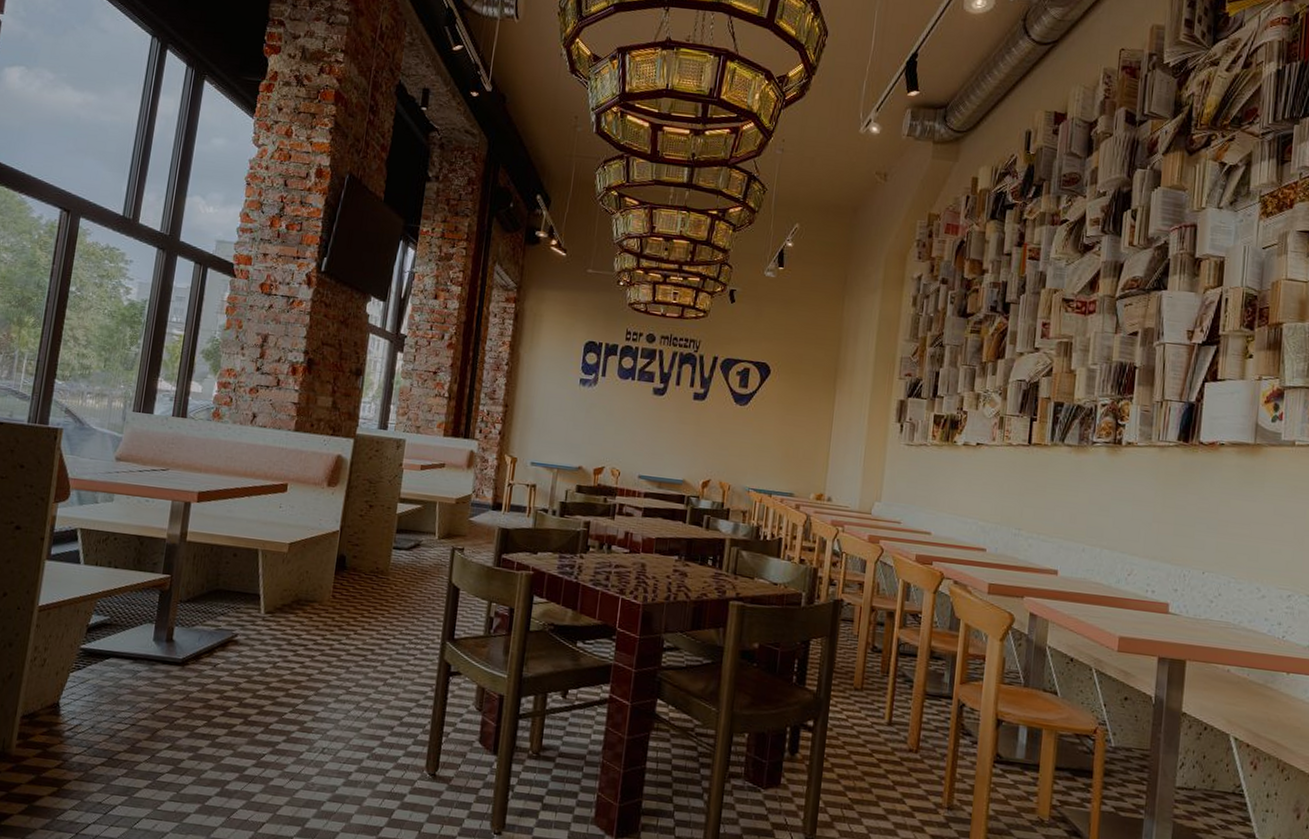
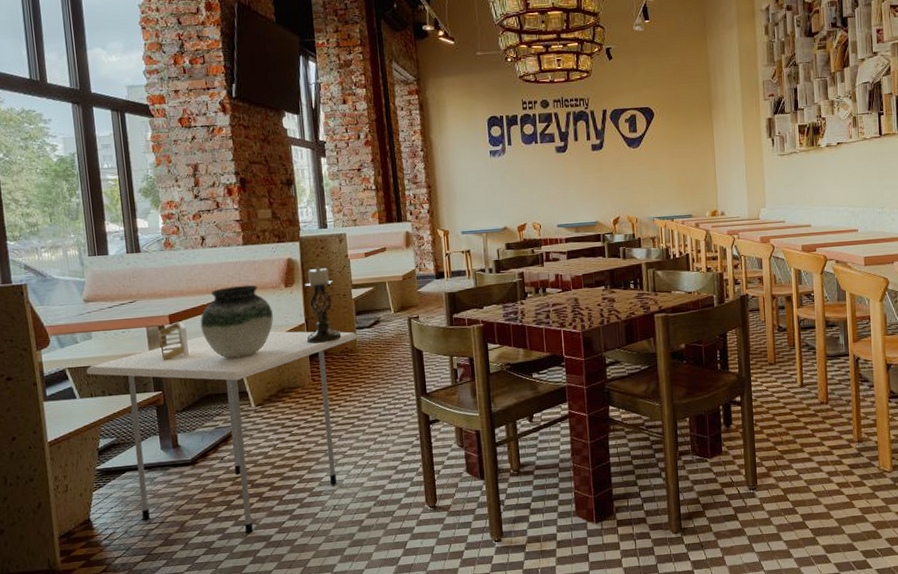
dining table: none [97,522,392,760] -> present [86,331,357,534]
napkin holder: none [180,501,213,542] -> present [158,321,189,361]
vase: none [228,473,308,556] -> present [200,285,273,359]
candle holder: none [336,469,381,558] -> present [304,265,342,344]

